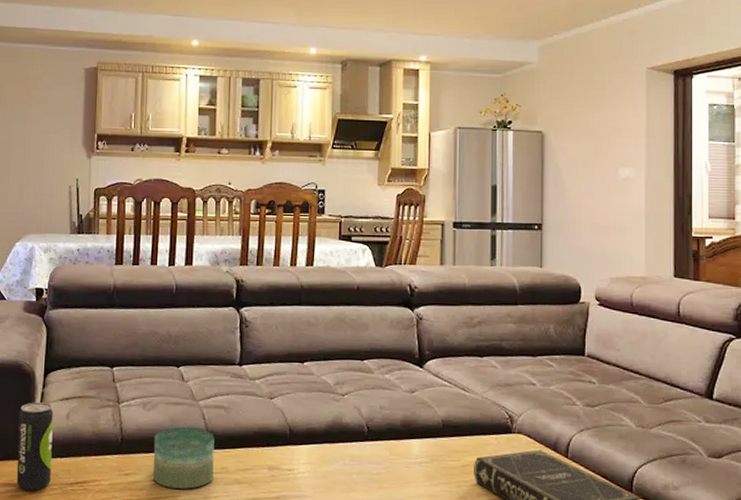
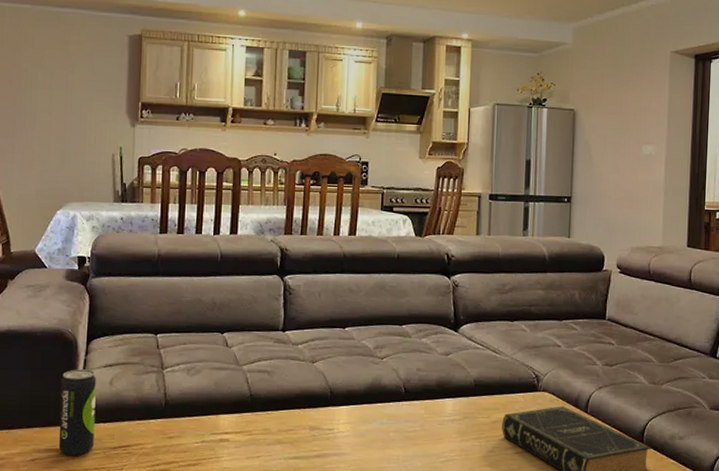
candle: present [153,426,215,489] -> none [197,390,258,450]

